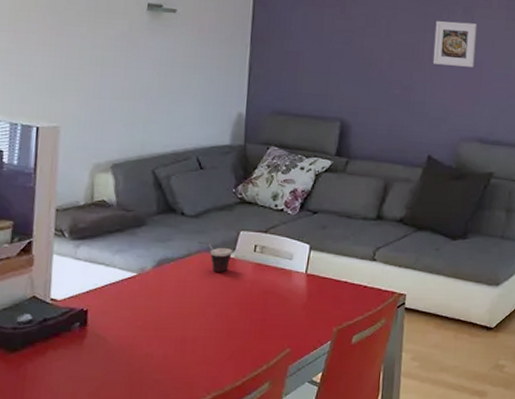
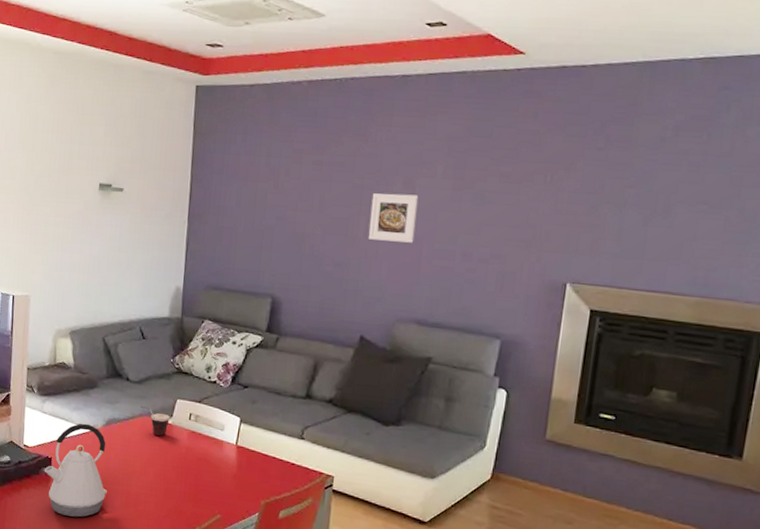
kettle: none [77,266,158,374] -> present [44,423,107,517]

